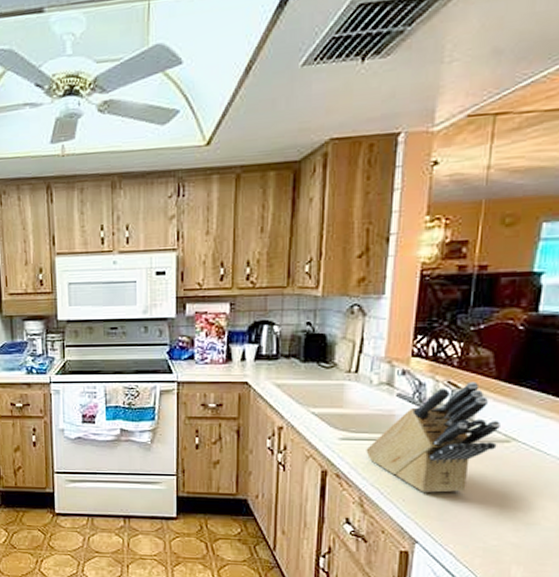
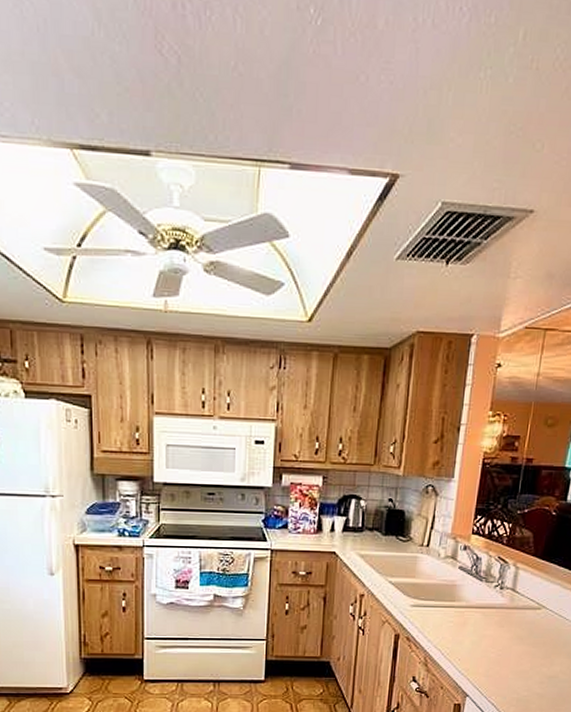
knife block: present [366,381,500,493] -> none [432,557,535,653]

